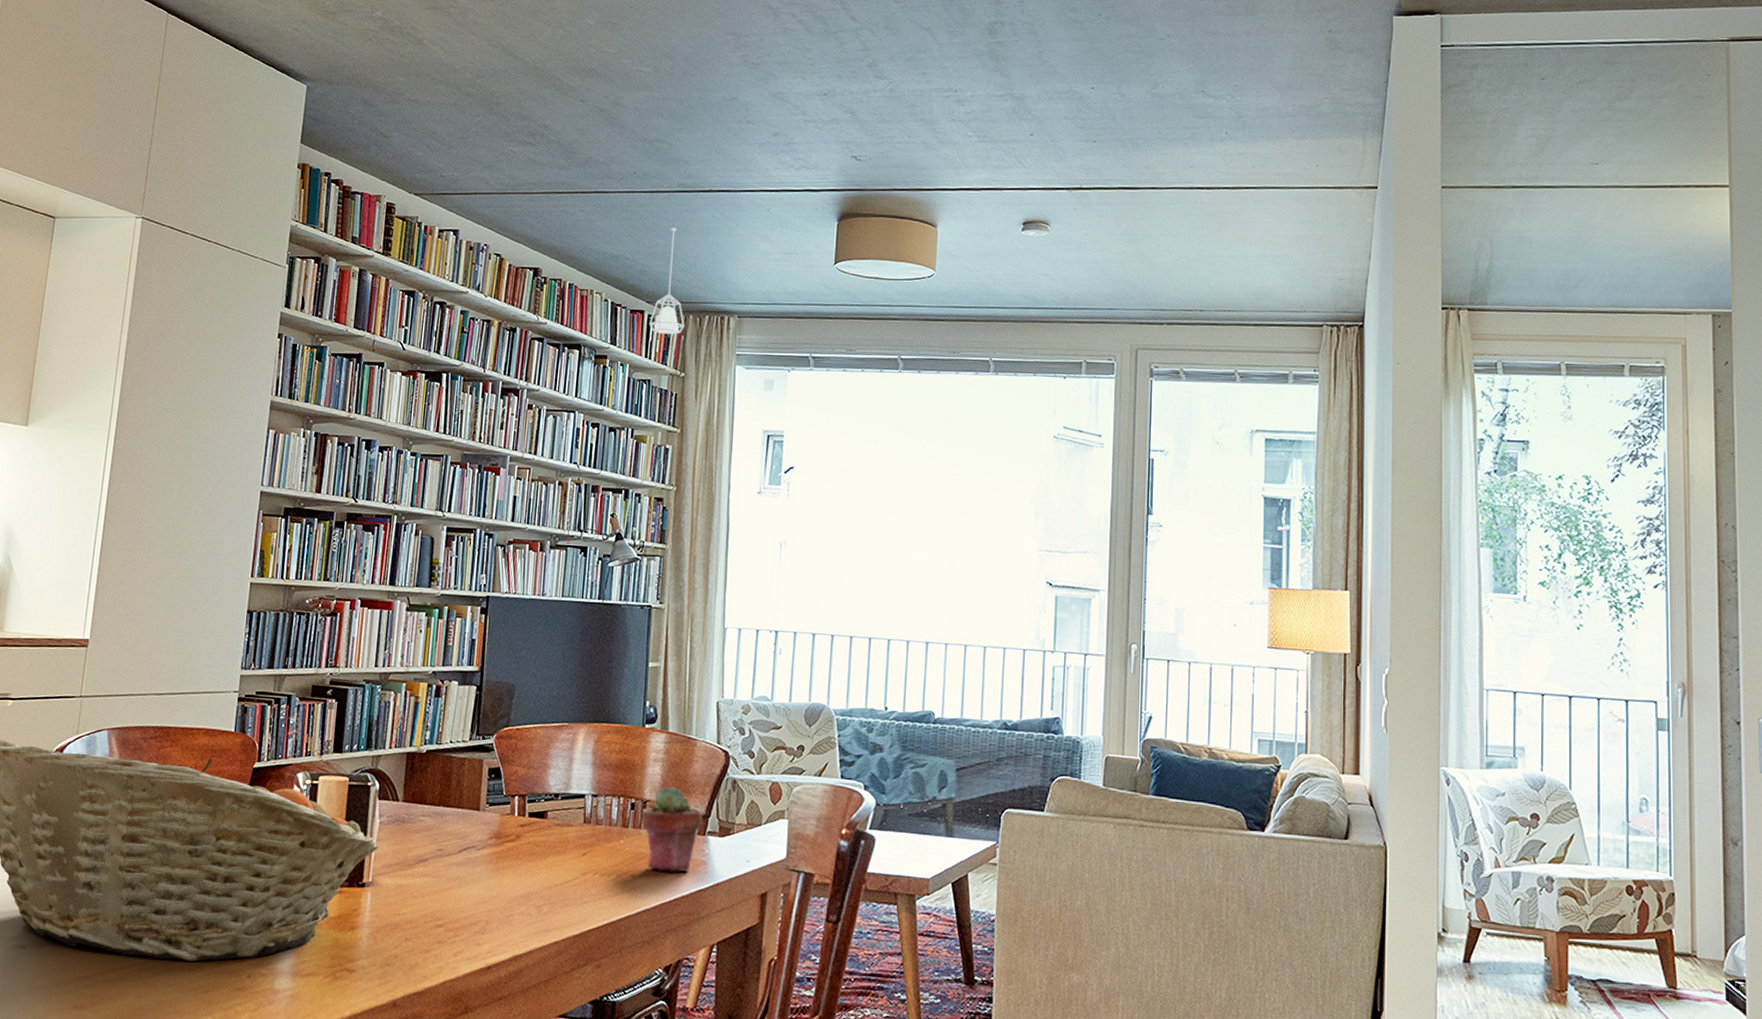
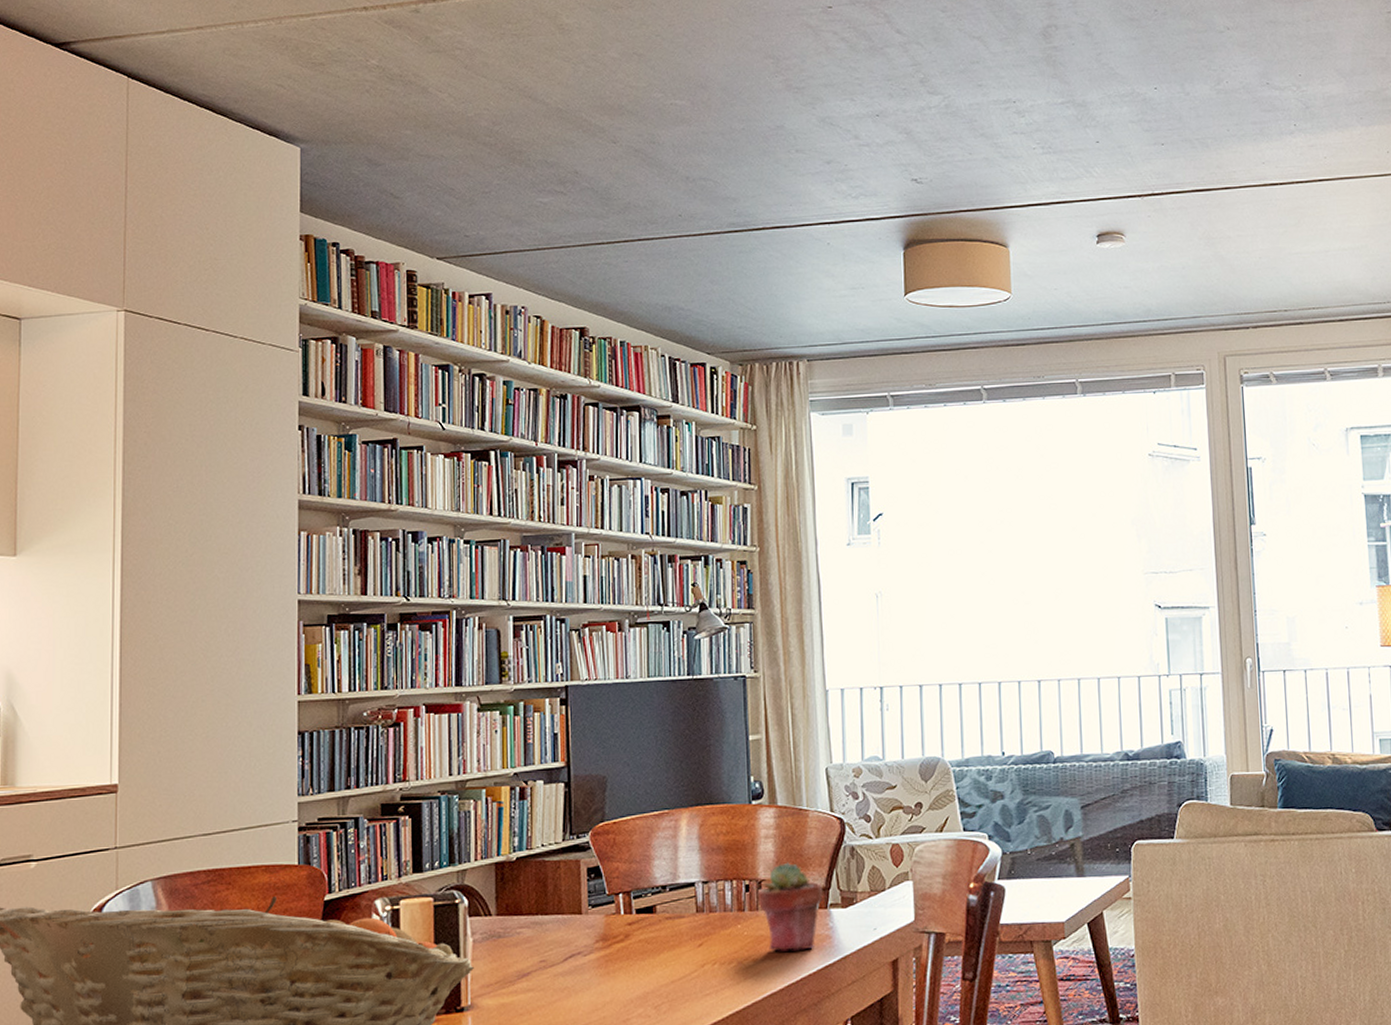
pendant lamp: present [649,228,685,335] -> none [712,271,751,387]

